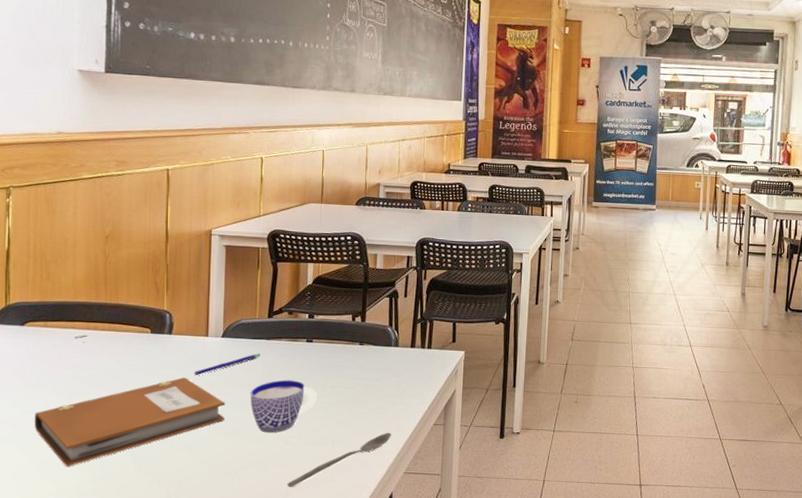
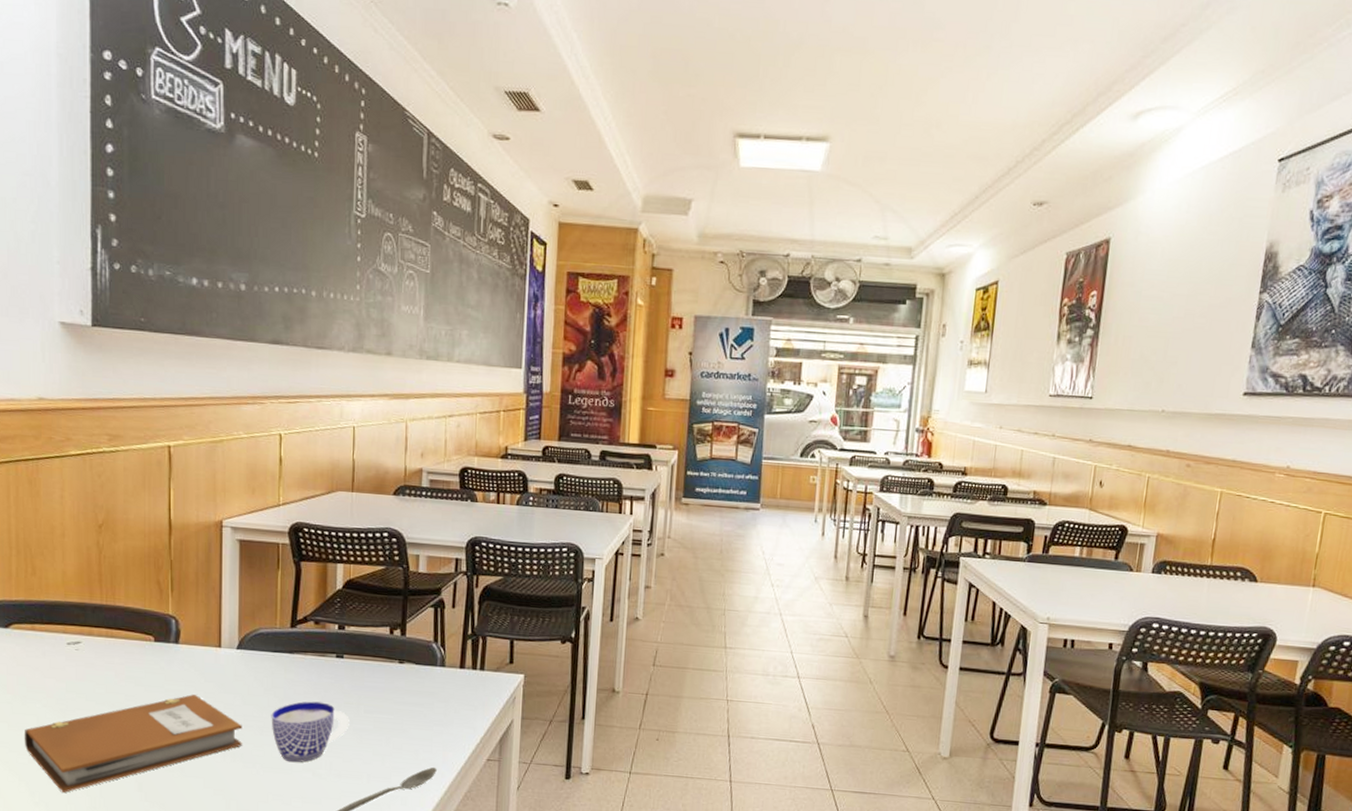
pen: present [194,353,261,376] -> none [205,669,283,694]

